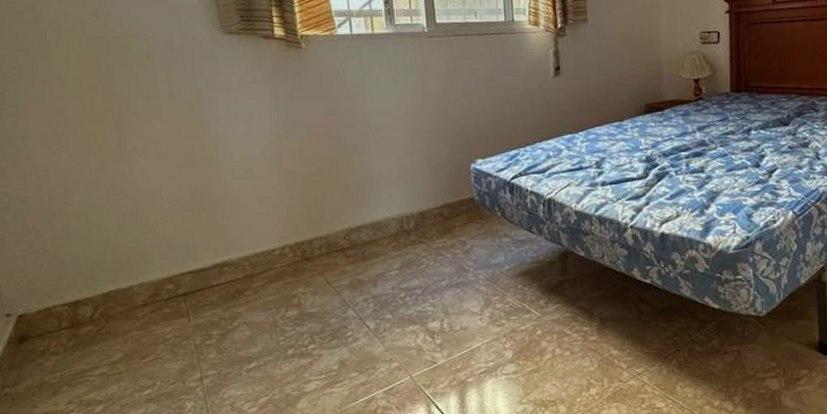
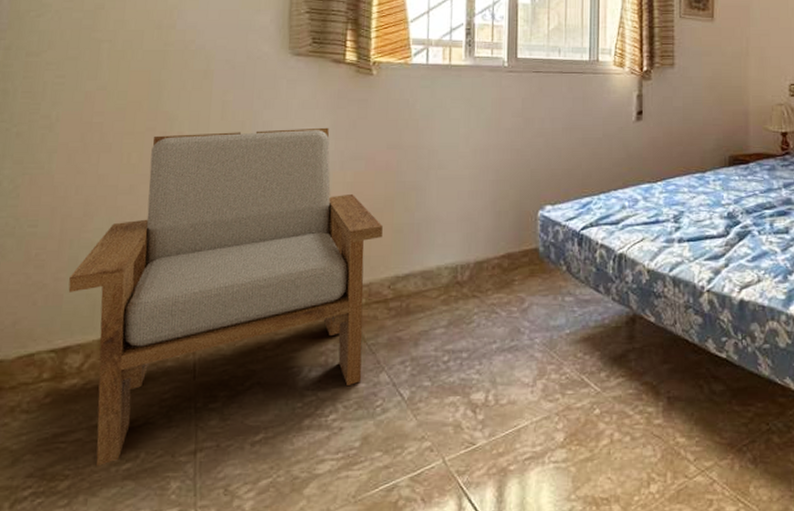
armchair: none [66,100,332,393] -> present [68,127,383,466]

